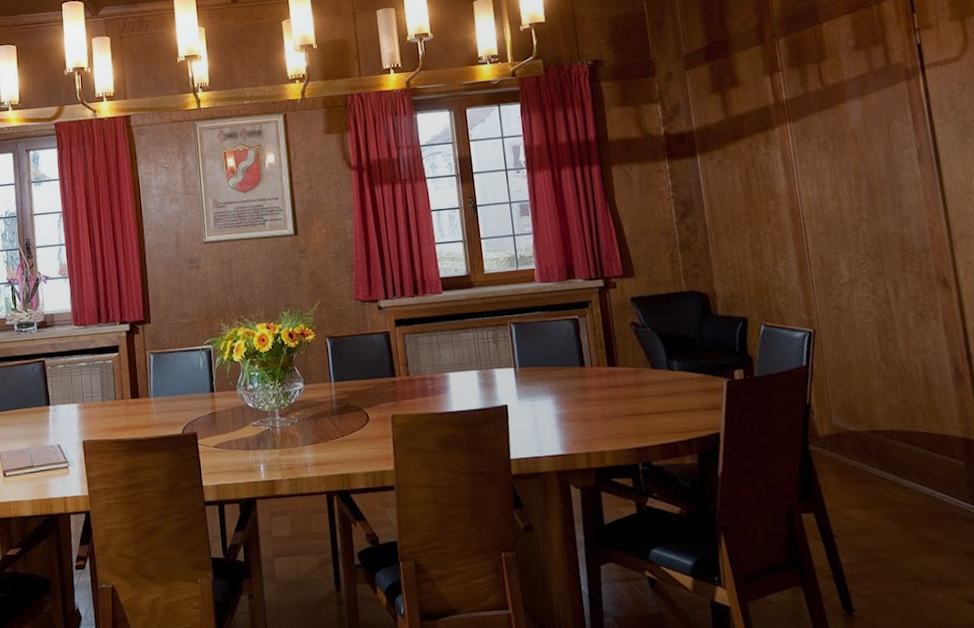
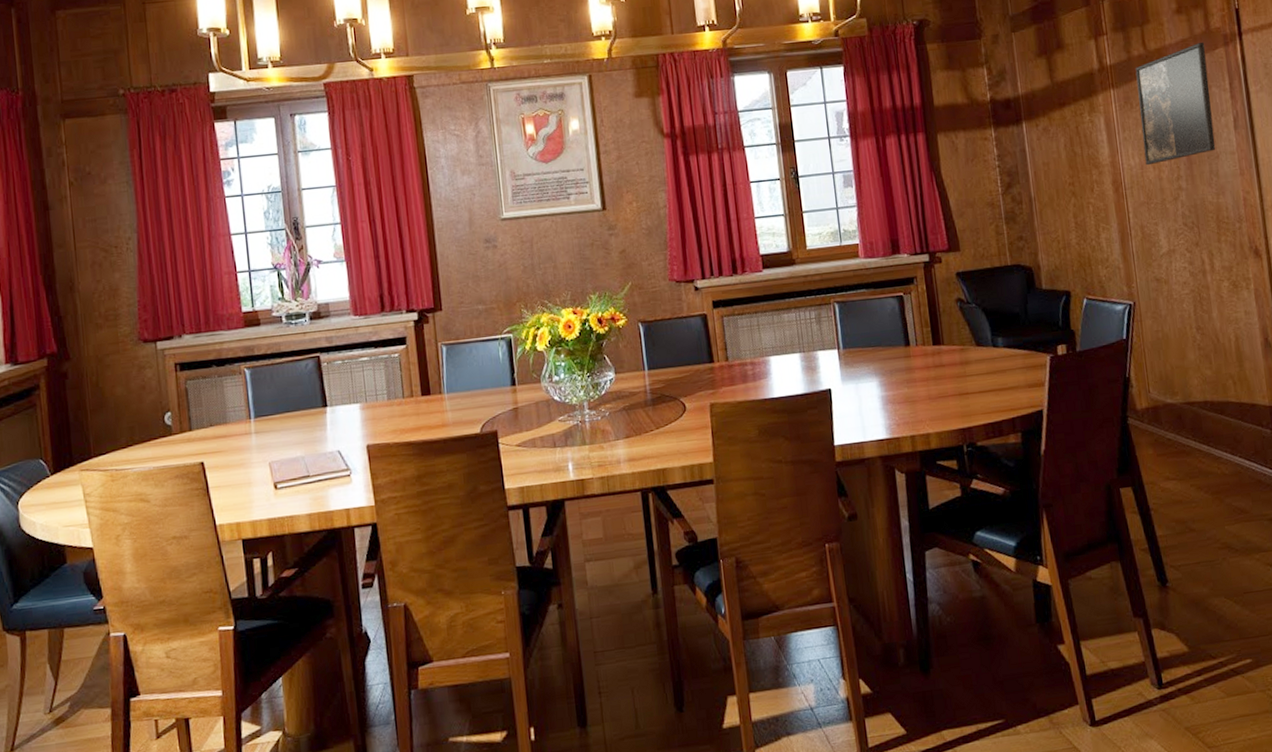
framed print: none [812,76,899,197] -> present [1135,41,1216,166]

